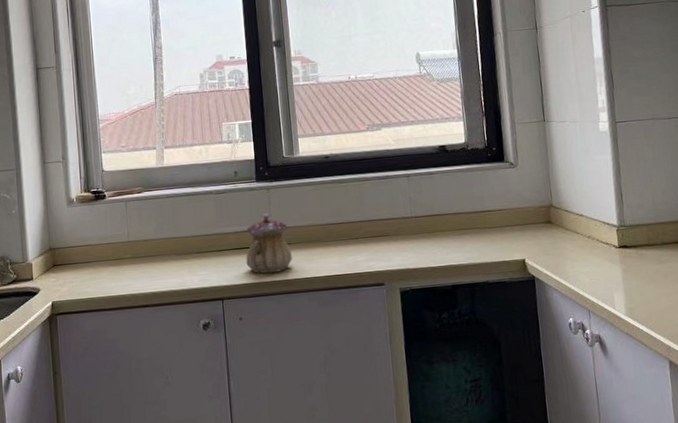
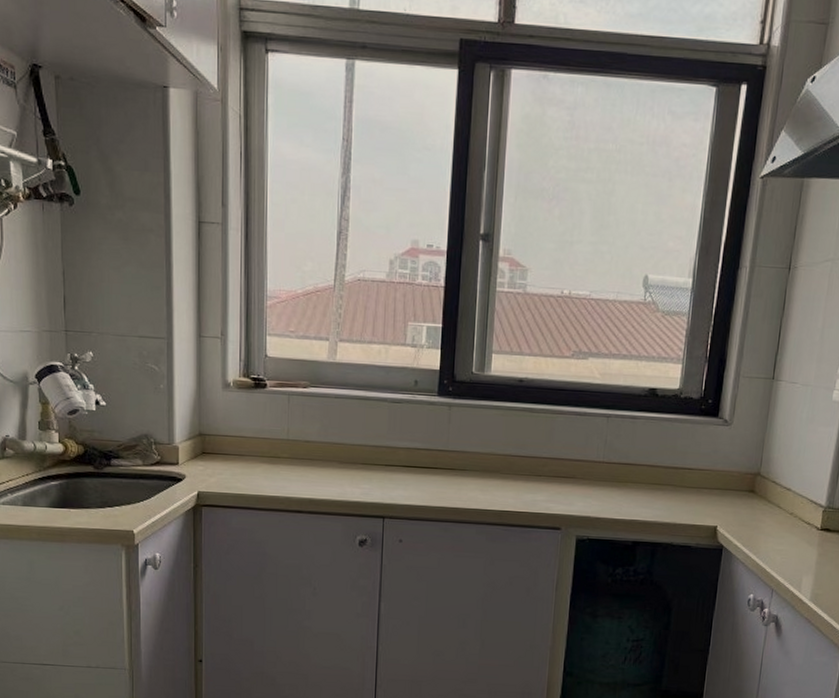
teapot: present [246,212,292,274] -> none [414,431,466,498]

